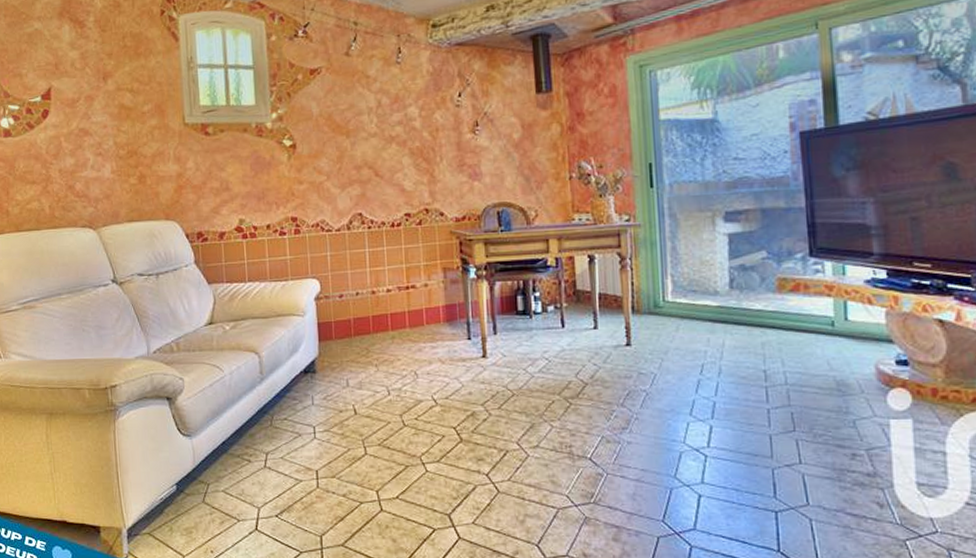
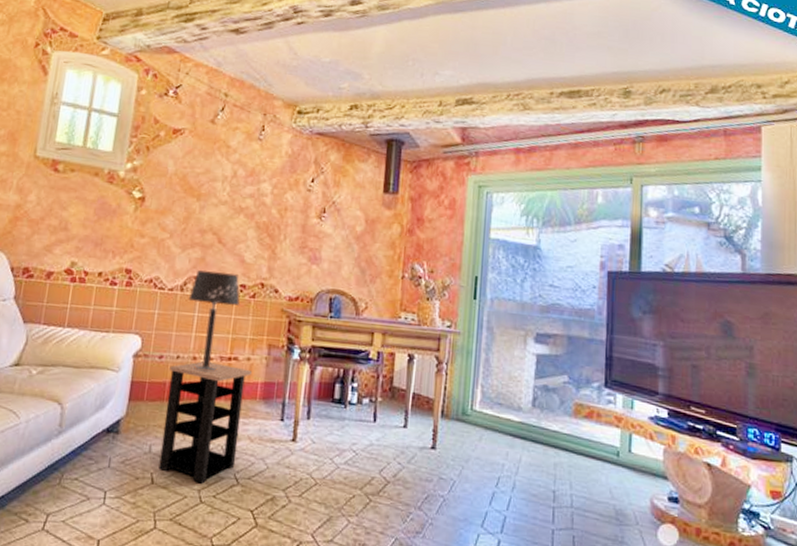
side table: none [351,293,432,409] -> present [159,361,253,484]
table lamp: none [356,204,407,304] -> present [188,270,240,373]

